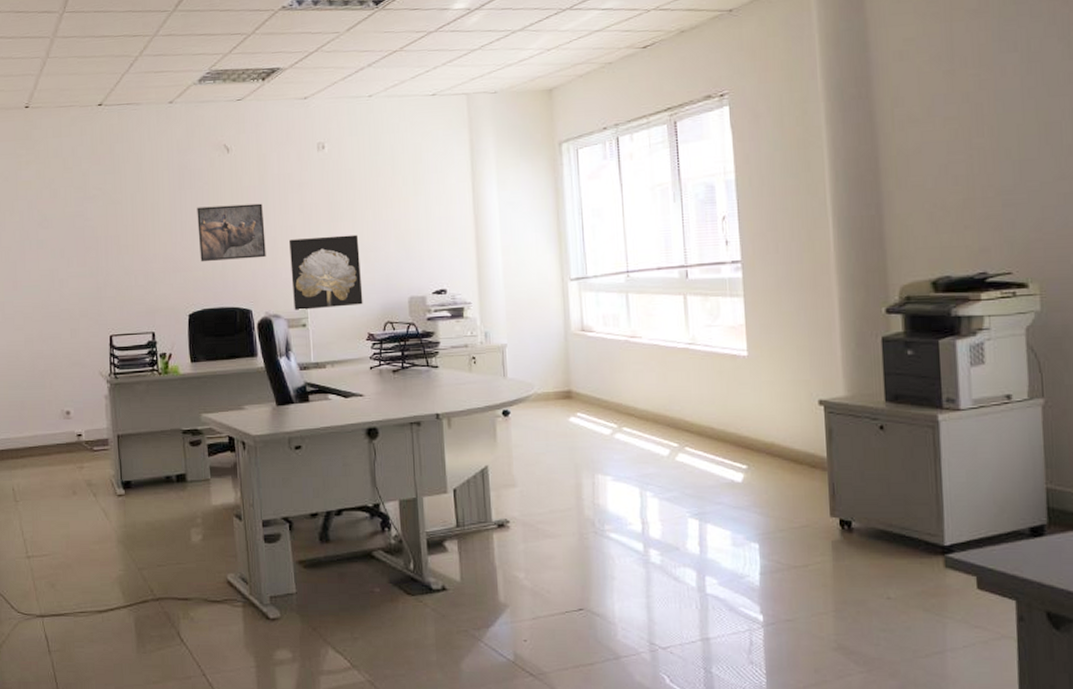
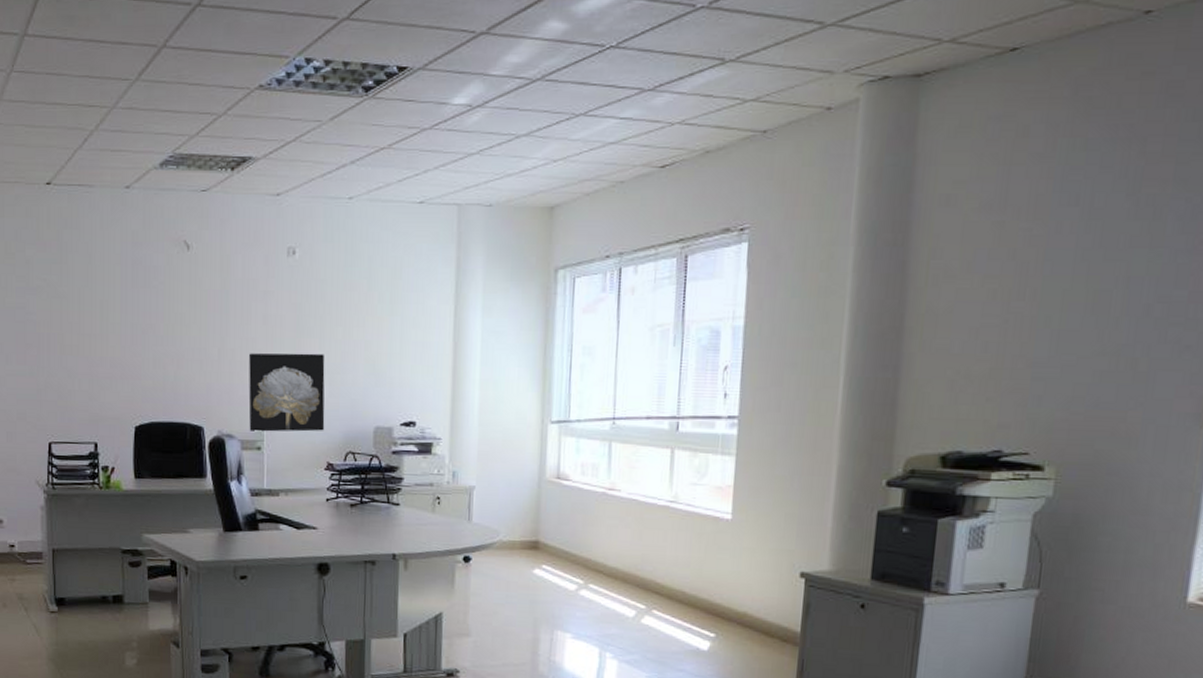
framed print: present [197,203,266,262] -> none [150,309,223,371]

